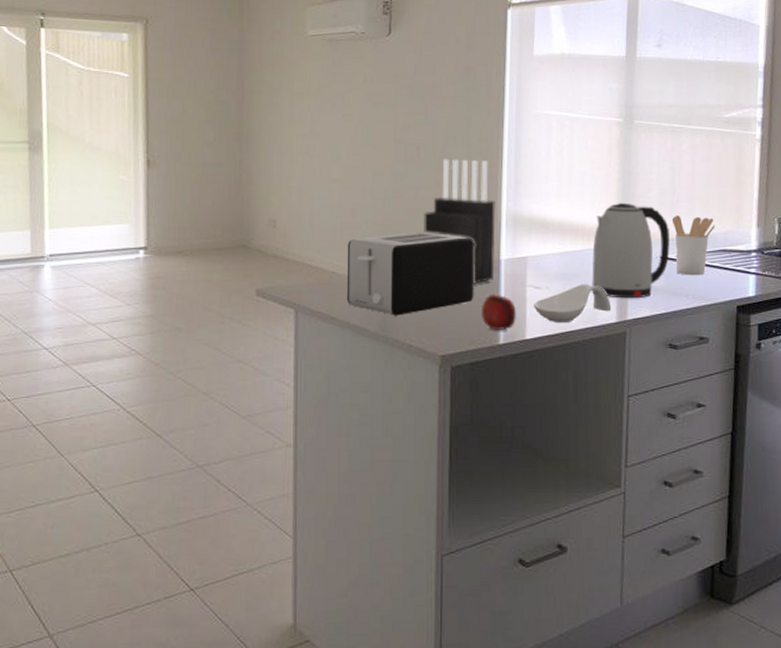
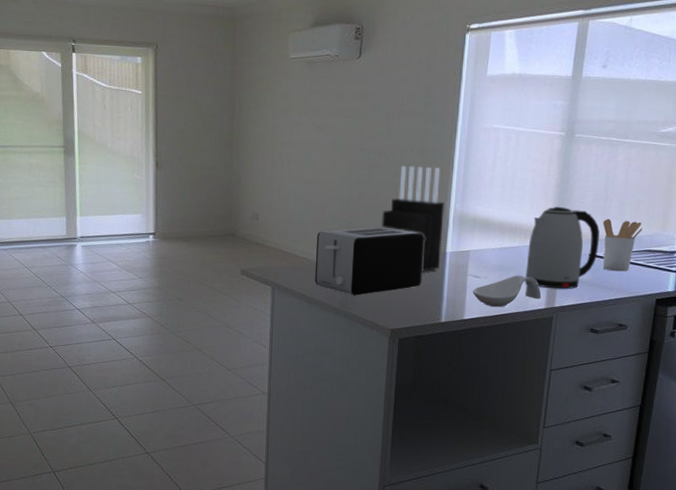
fruit: present [482,294,516,330] -> none [427,280,457,311]

